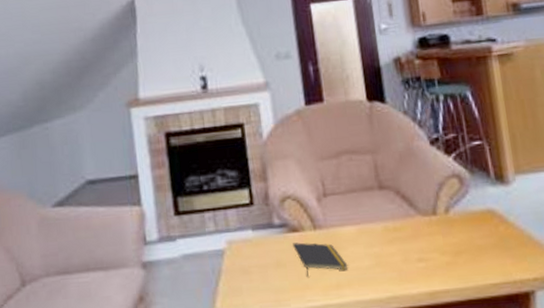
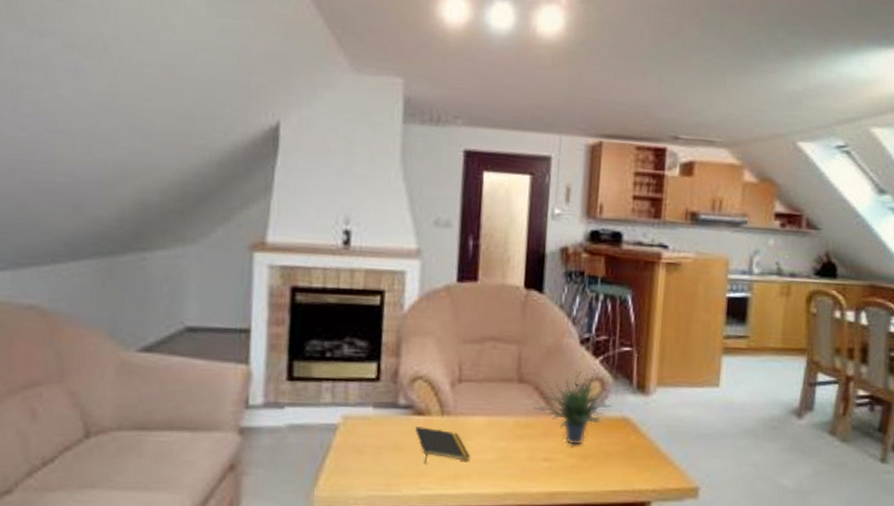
potted plant: none [397,168,474,244] -> present [532,370,612,446]

